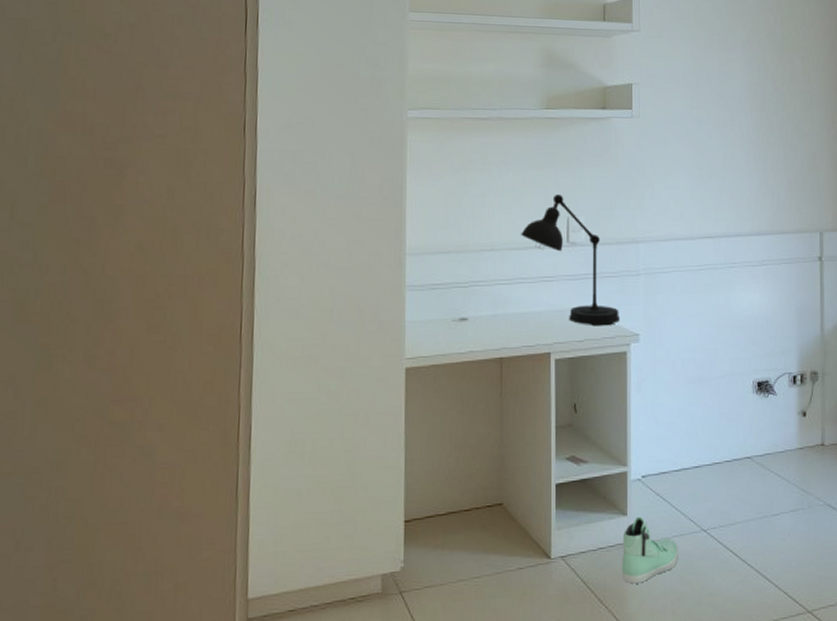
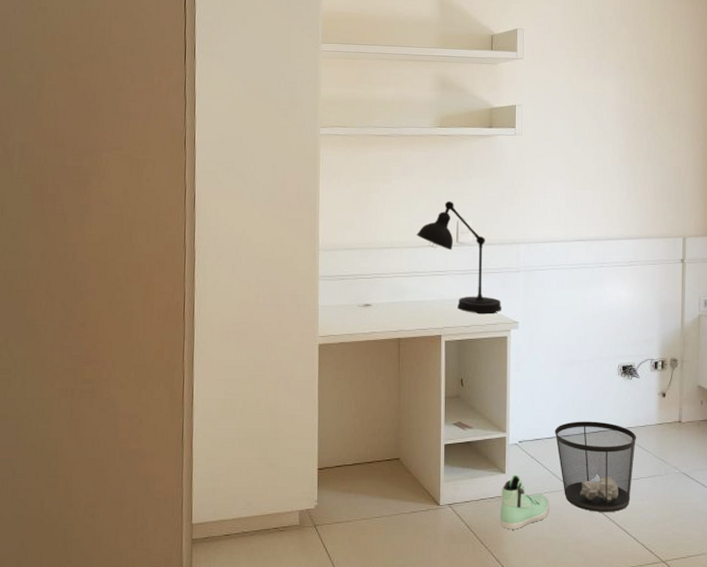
waste bin: none [682,448,776,557] -> present [554,421,637,513]

